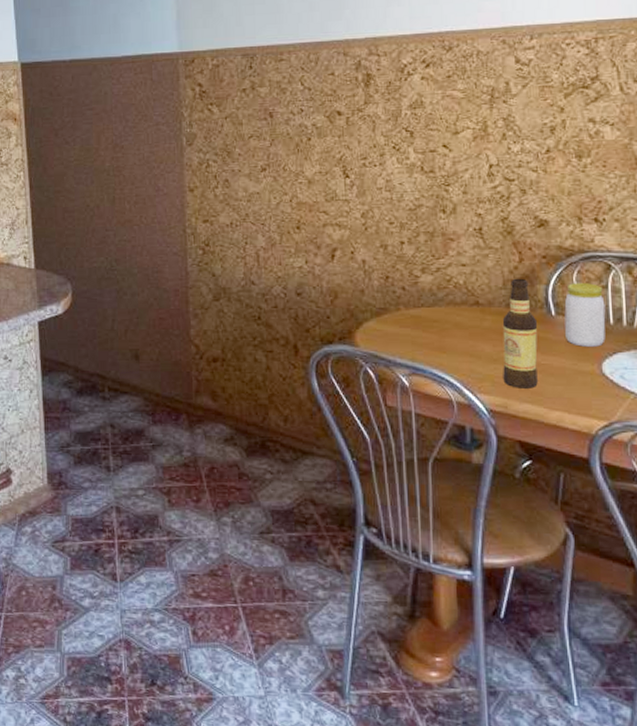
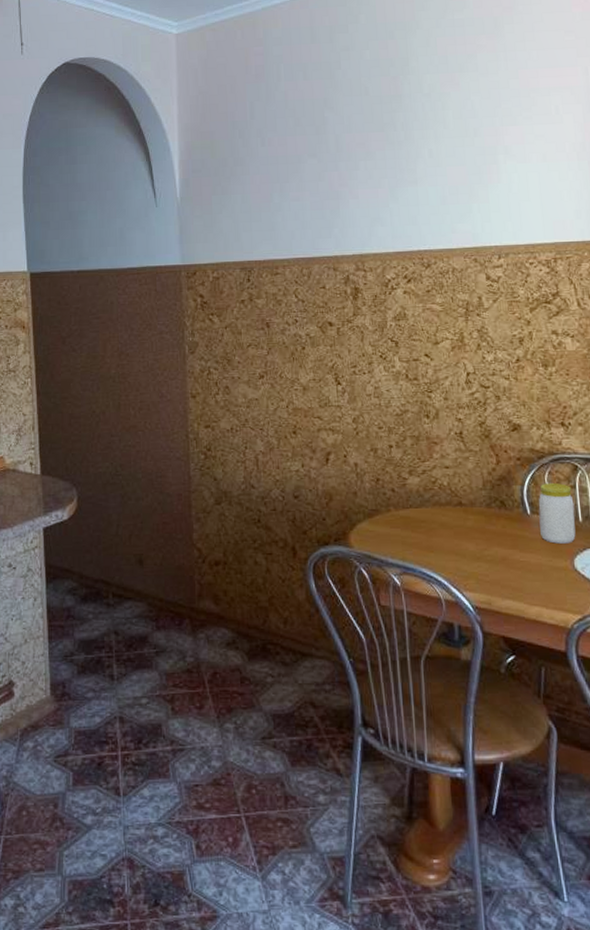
bottle: present [502,278,538,389] -> none [483,479,518,585]

